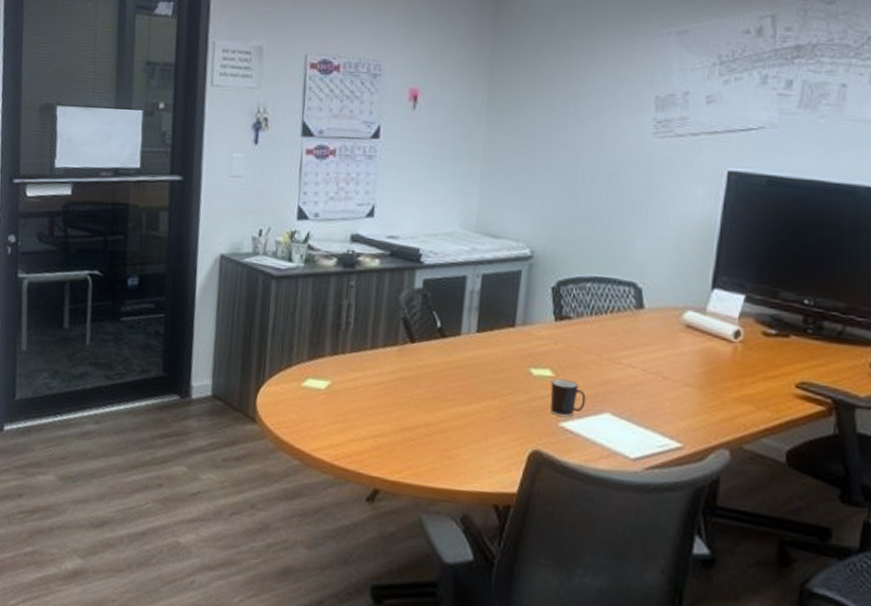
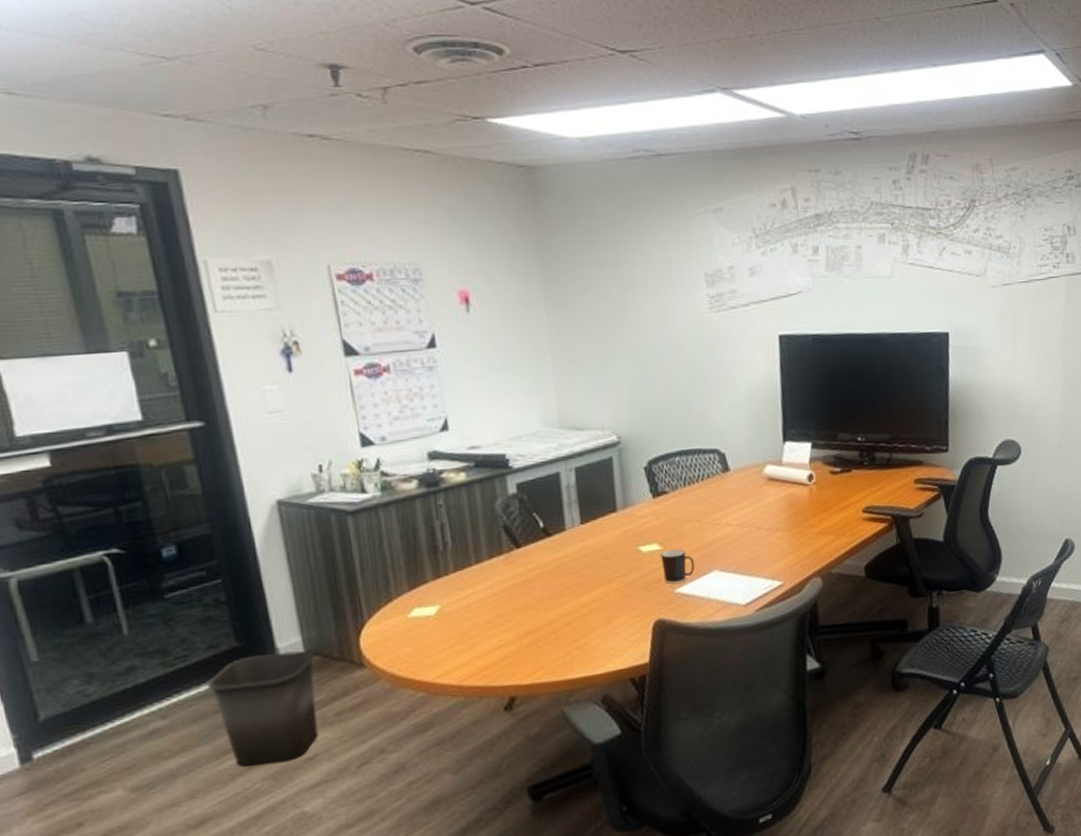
waste bin: none [132,387,219,492] -> present [206,650,319,767]

